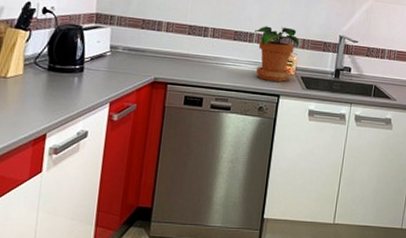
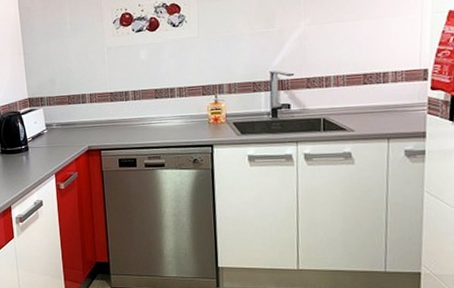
potted plant: present [255,26,300,82] -> none [175,75,225,132]

